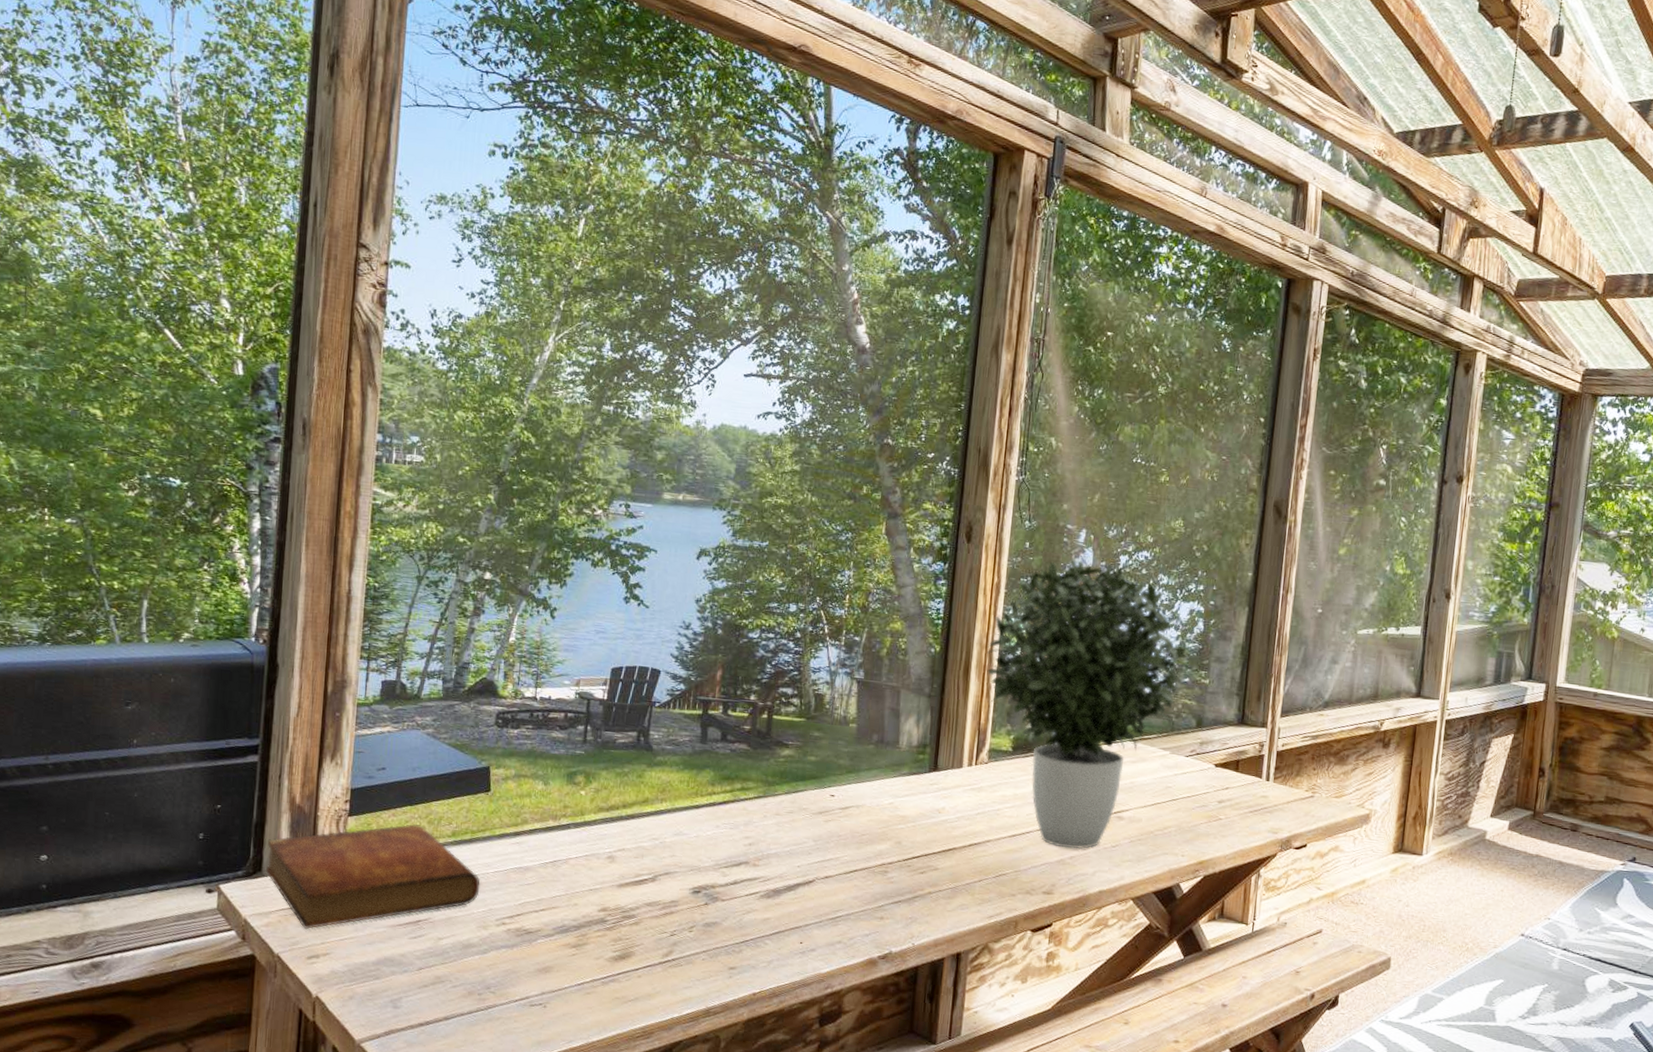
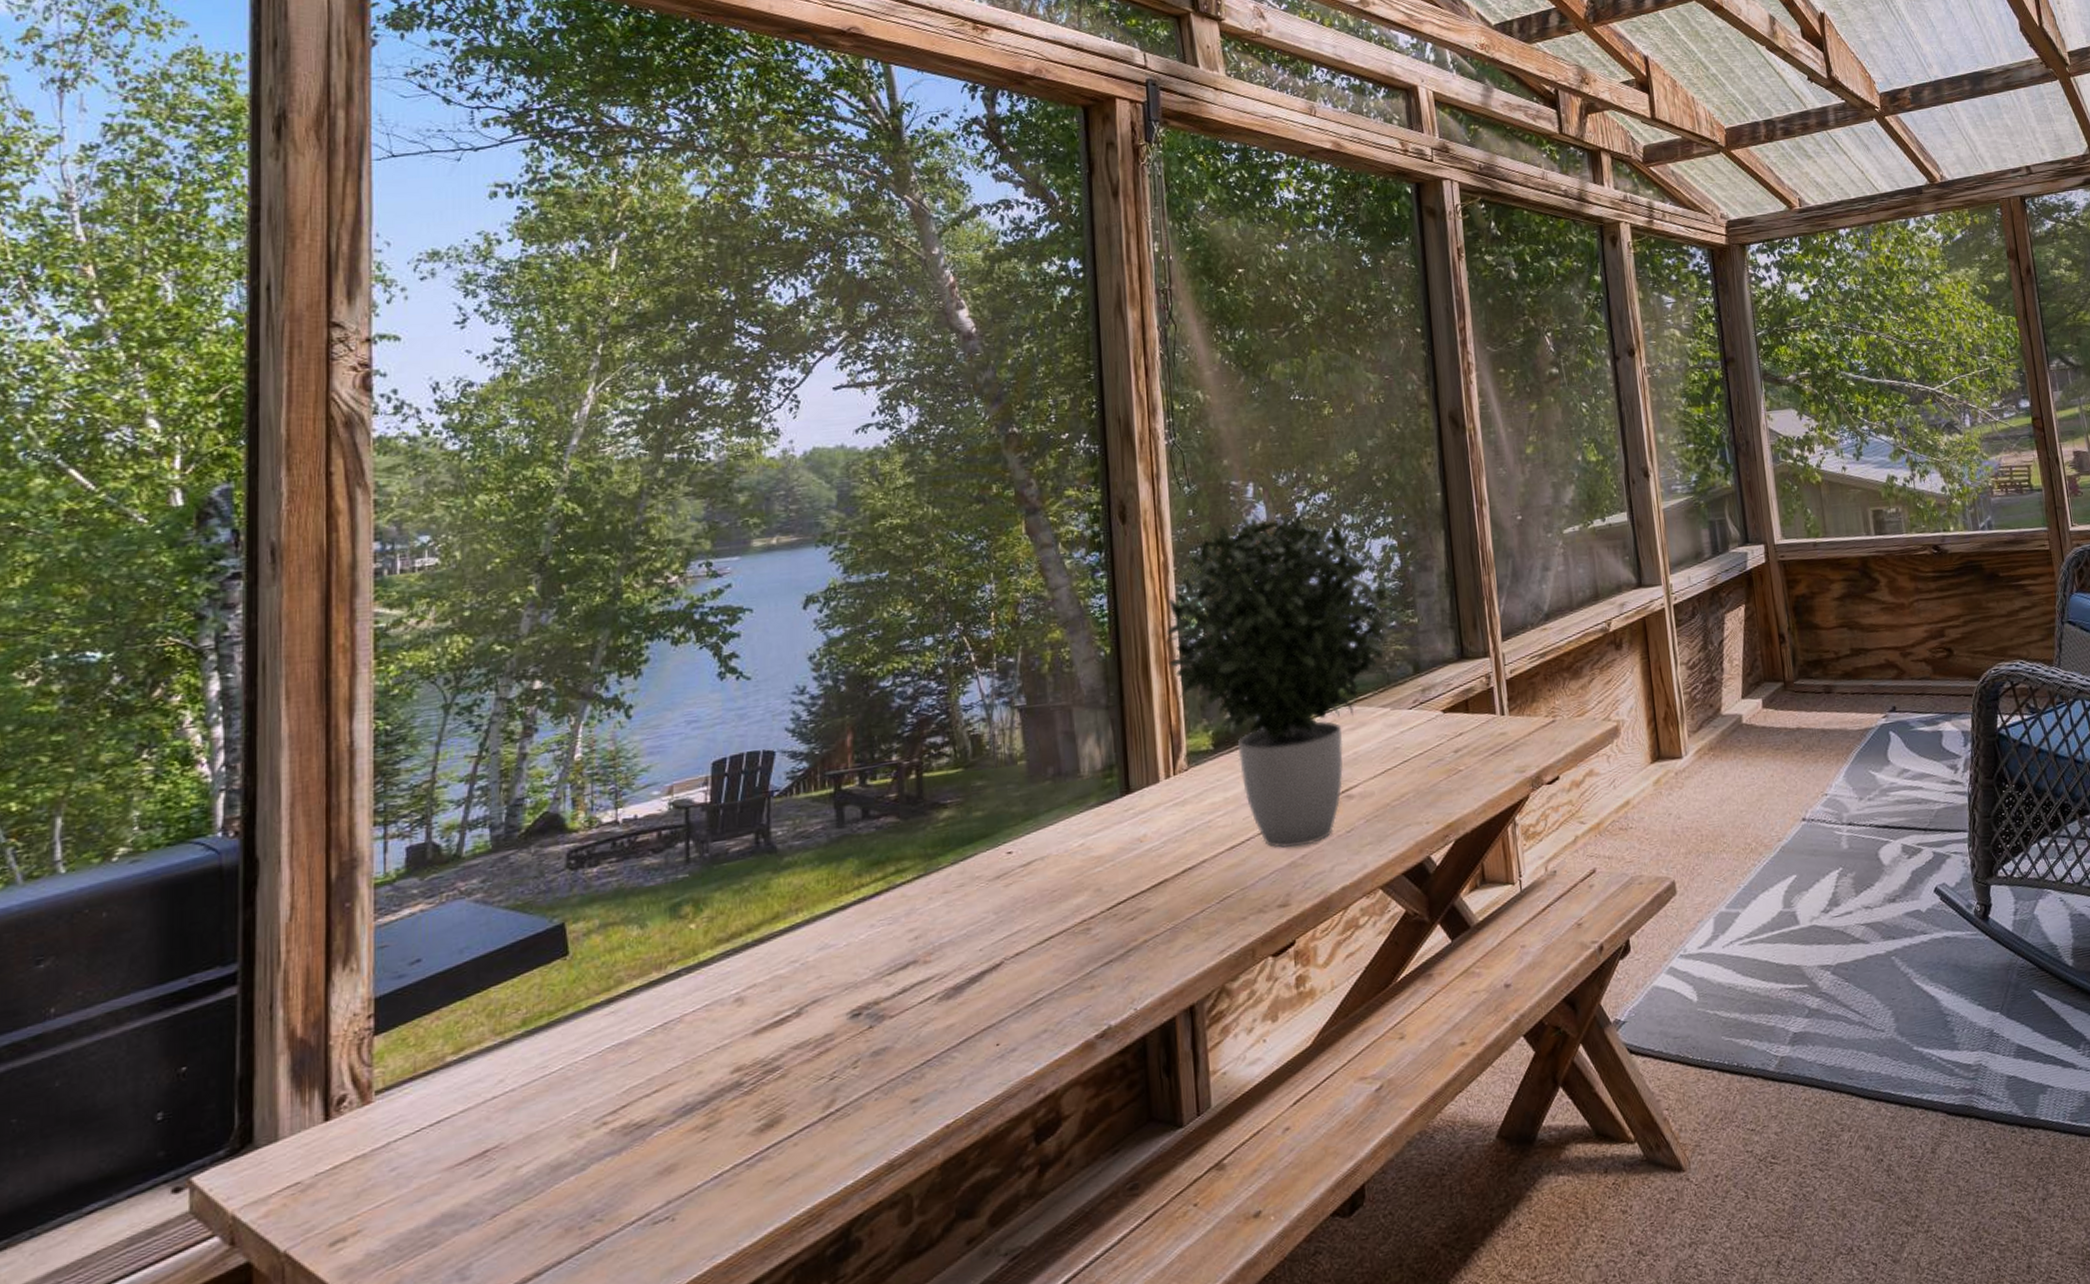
bible: present [265,824,480,930] -> none [258,1022,567,1207]

